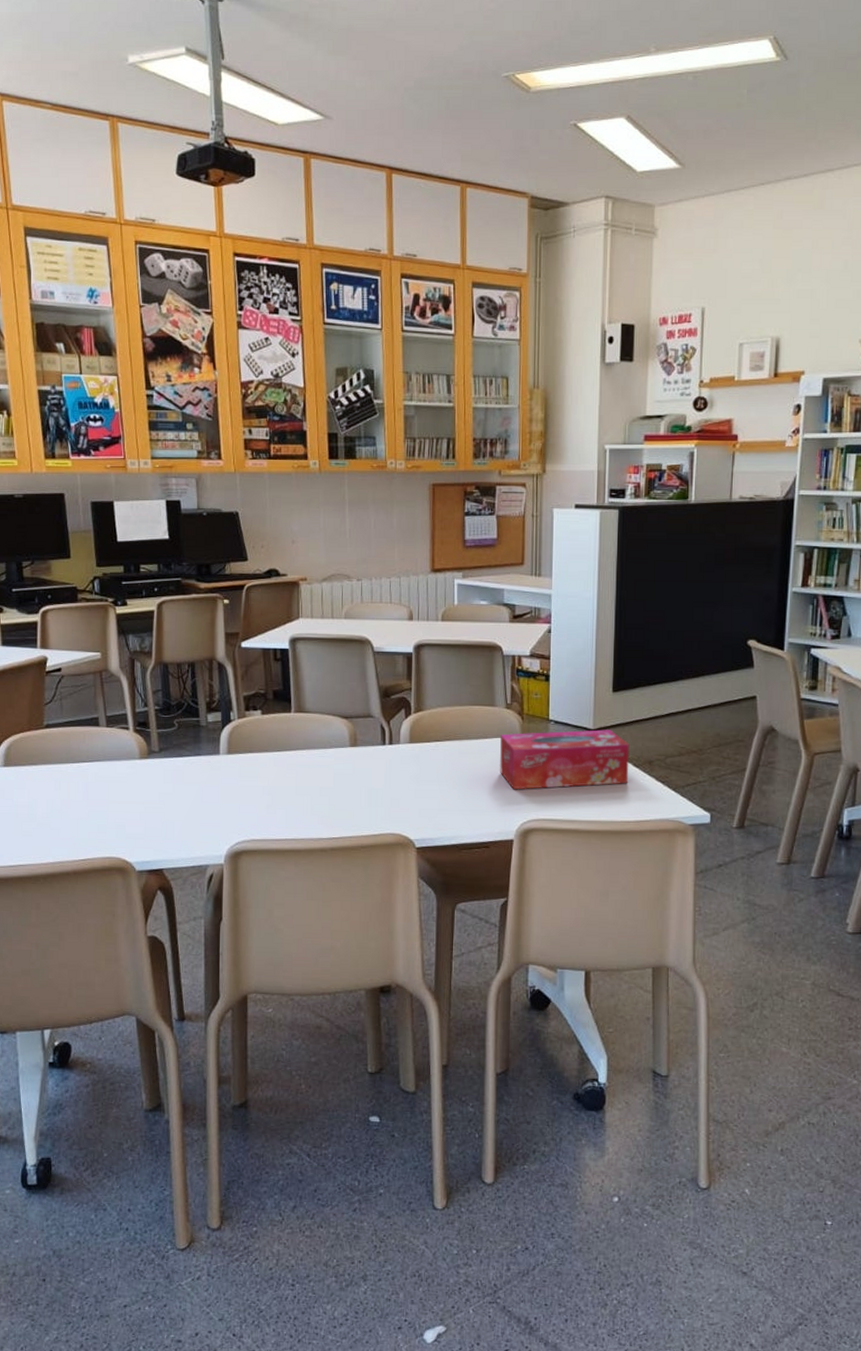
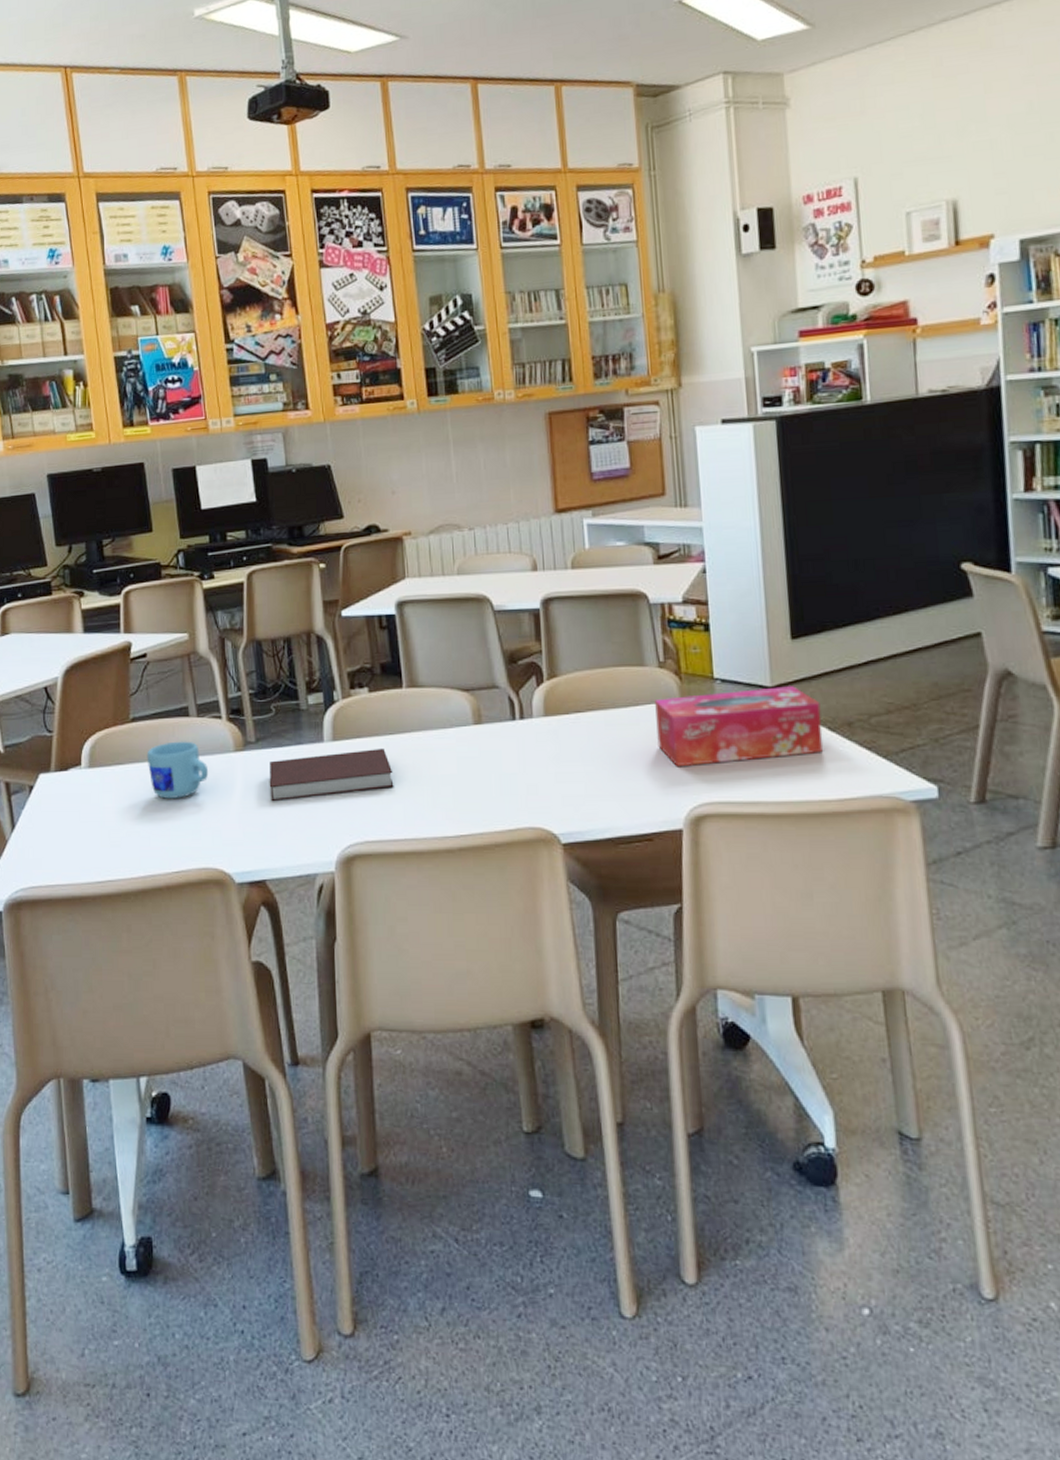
mug: none [58,747,116,798] -> present [146,741,209,800]
notebook: none [169,762,279,804] -> present [269,747,394,802]

